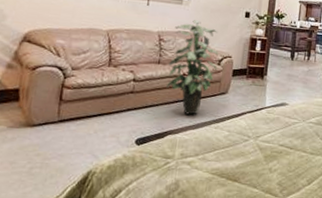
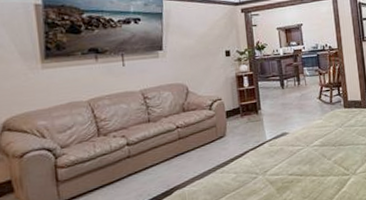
indoor plant: present [166,20,219,115] -> none [157,70,210,167]

